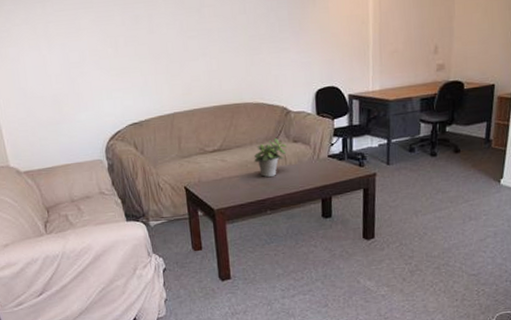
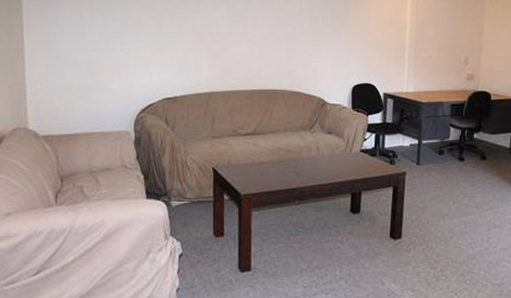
potted plant: present [254,138,287,177] -> none [286,128,320,166]

